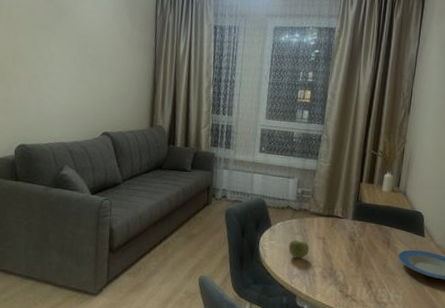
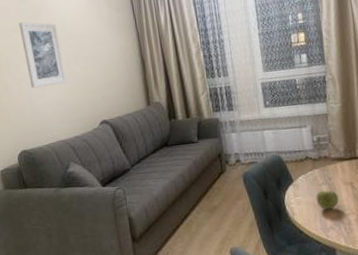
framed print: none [41,21,79,89] -> present [19,22,67,88]

